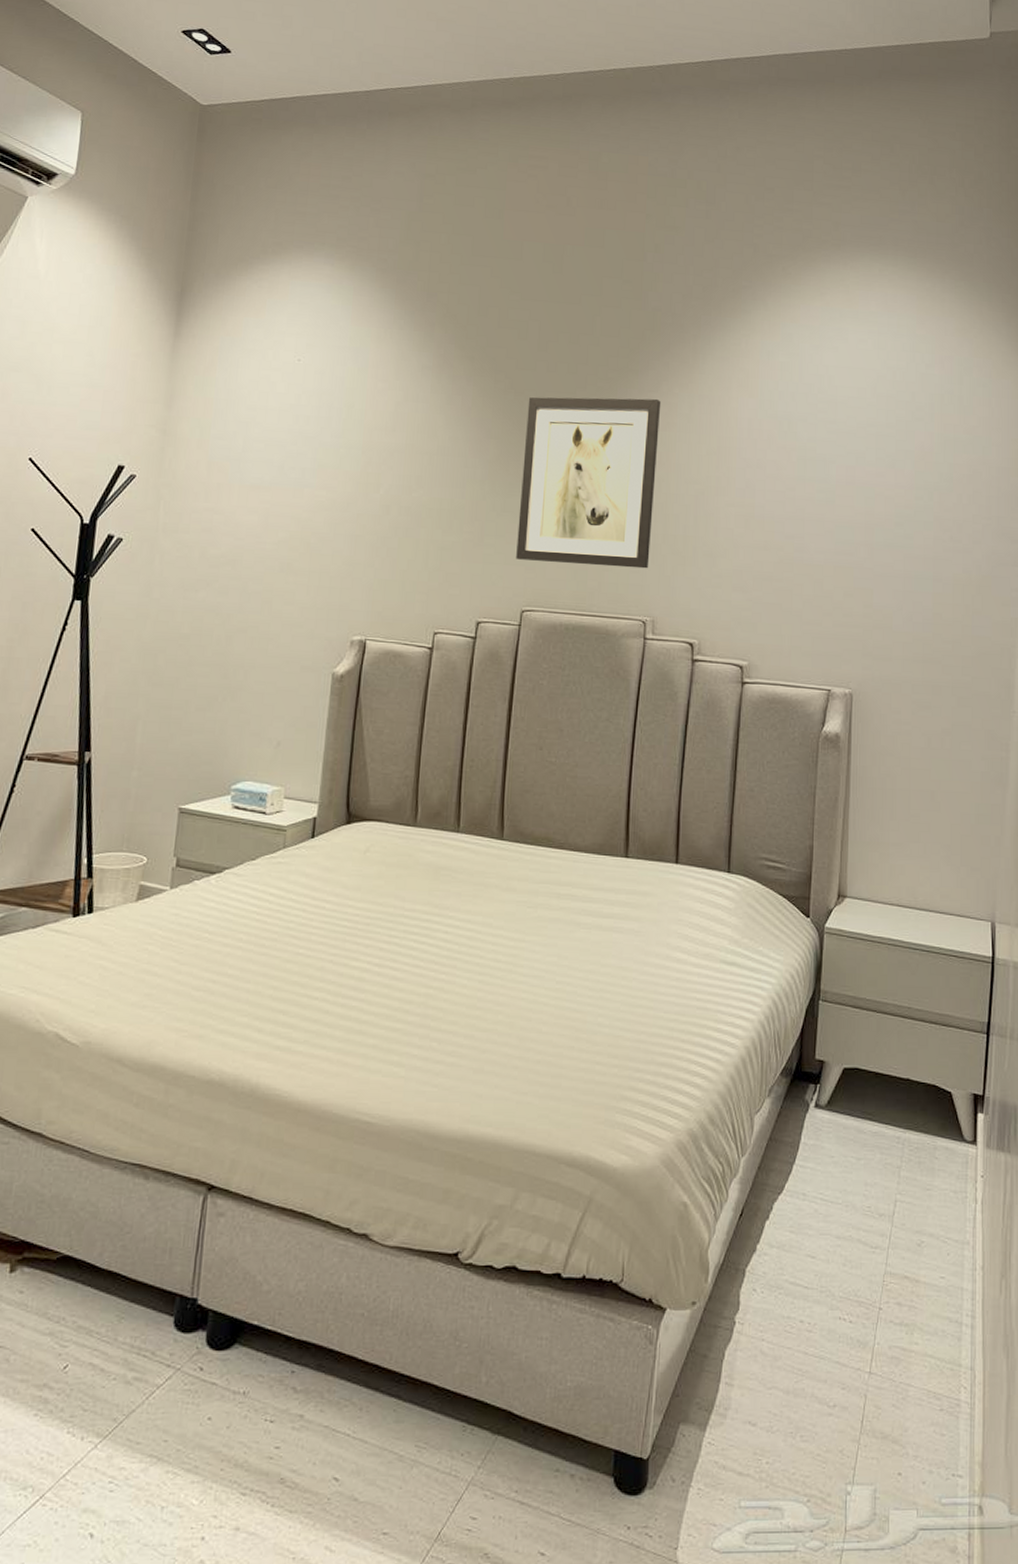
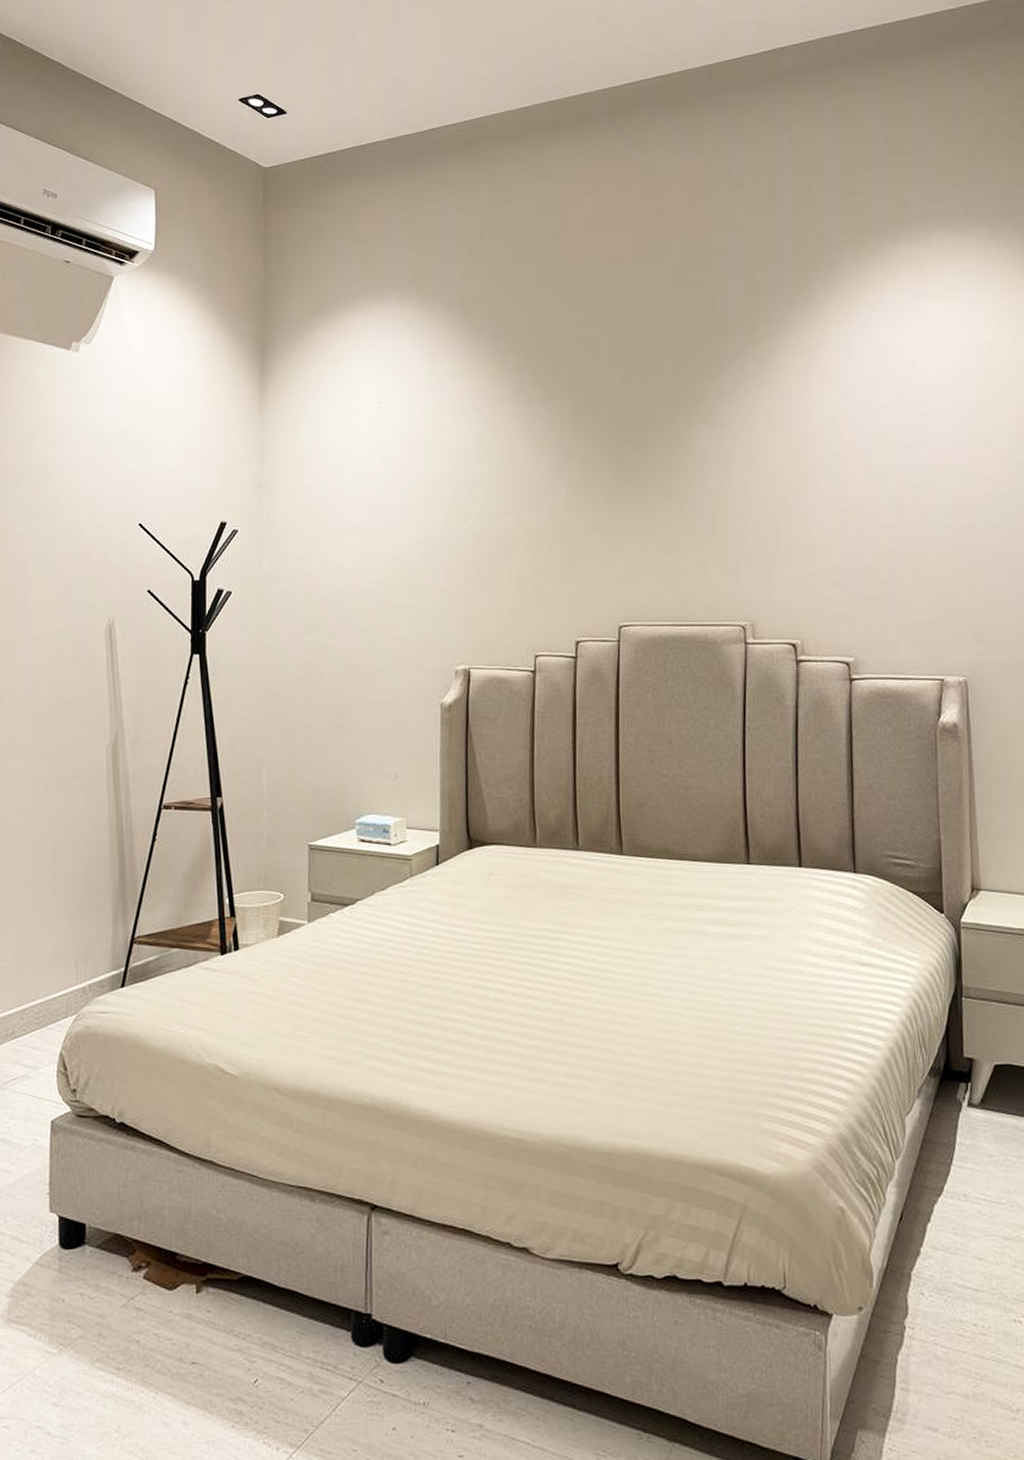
wall art: present [516,397,662,569] -> none [605,402,743,576]

